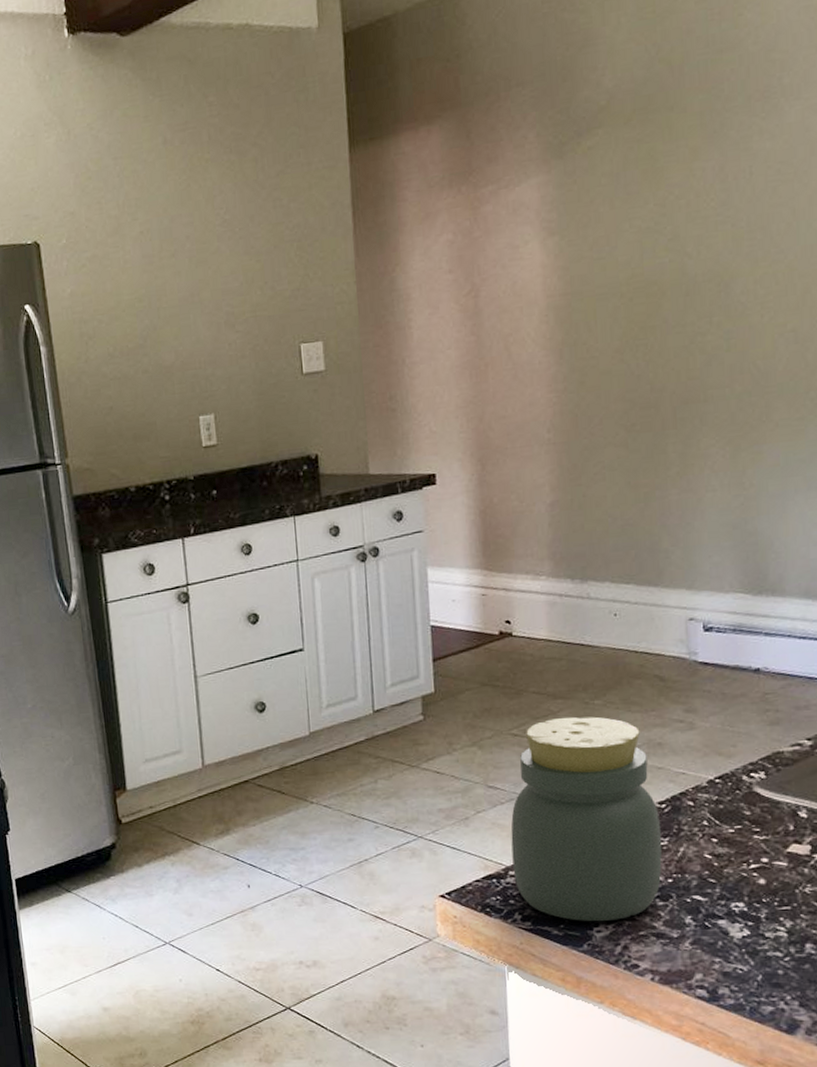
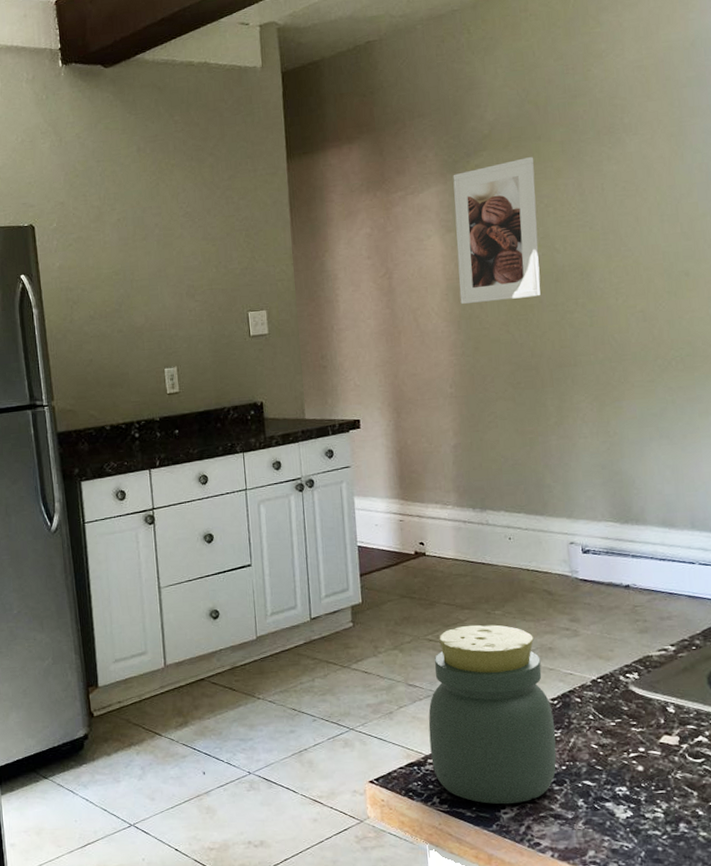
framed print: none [558,134,666,327] -> present [453,157,541,304]

